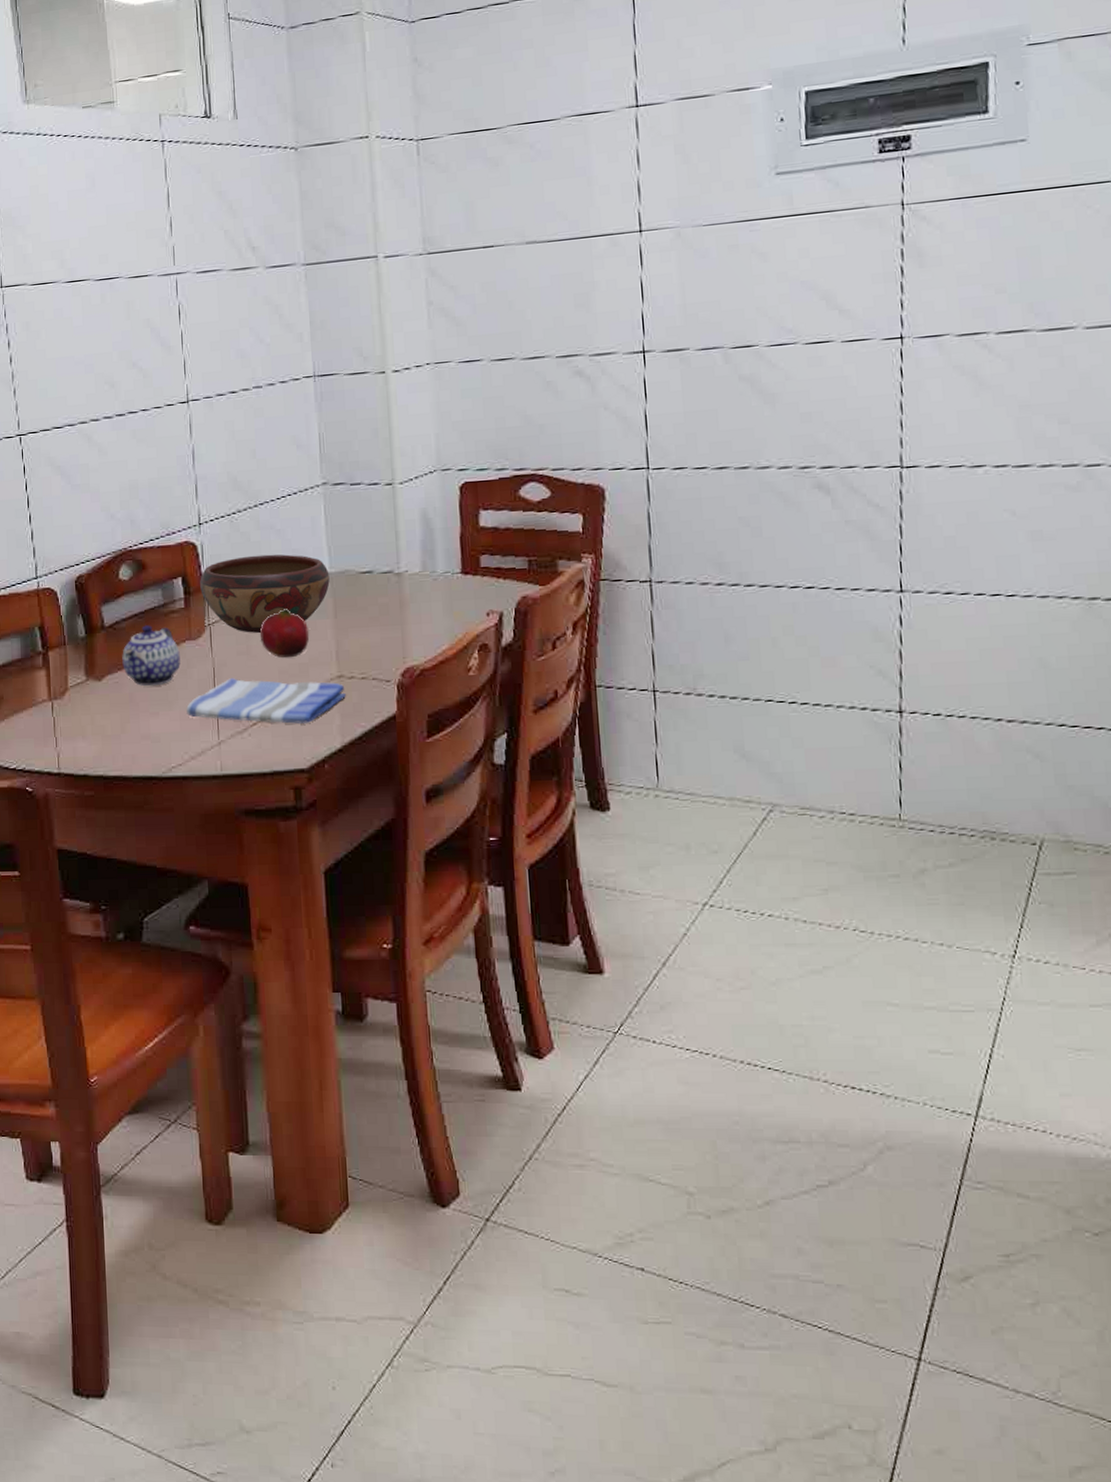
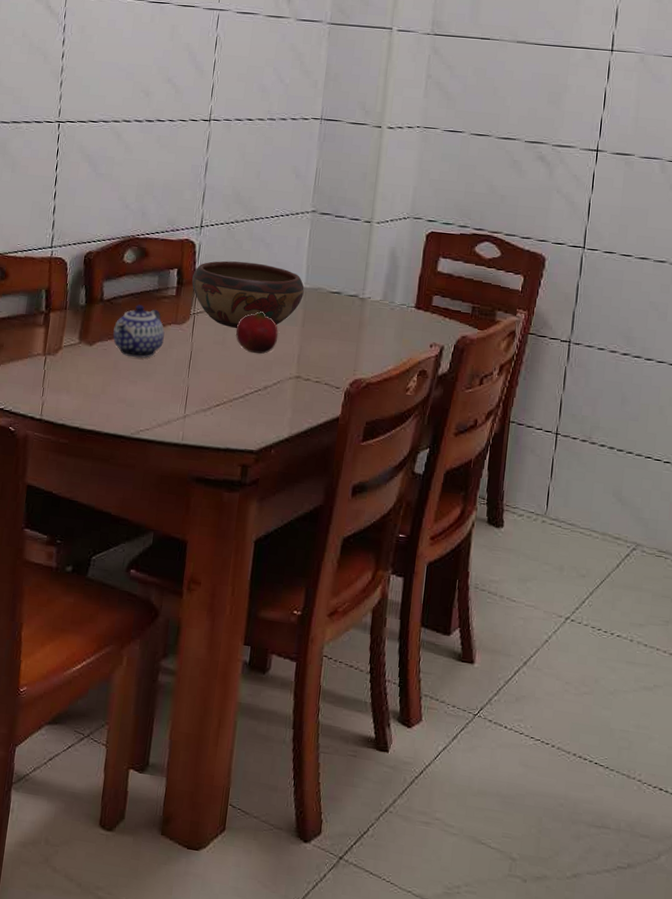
dish towel: present [186,677,347,724] -> none [161,362,301,412]

